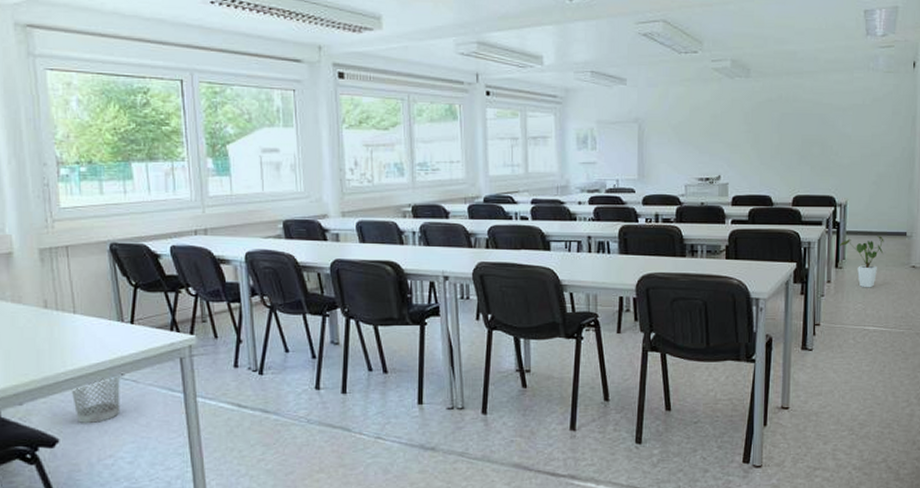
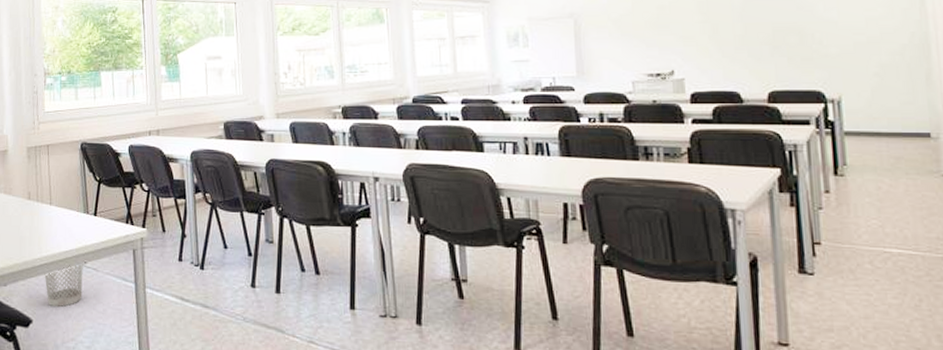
house plant: present [840,236,884,288] -> none [837,137,899,201]

